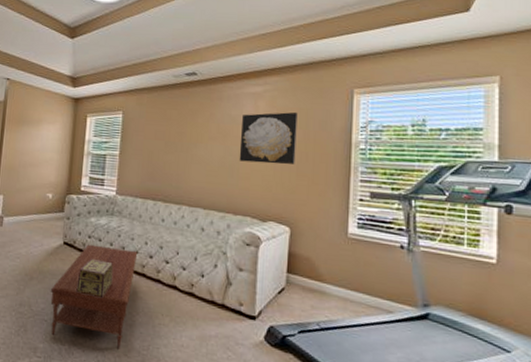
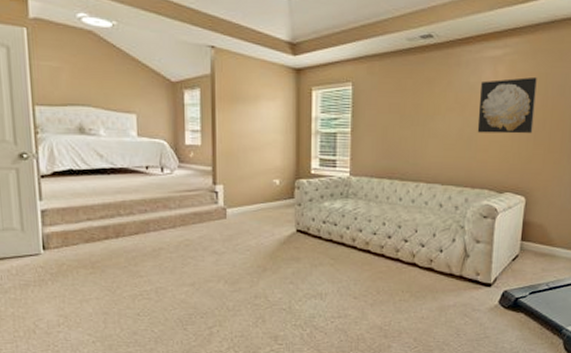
coffee table: present [50,244,138,349] -> none [286,230,376,328]
decorative box: present [76,259,113,297] -> none [314,245,352,281]

